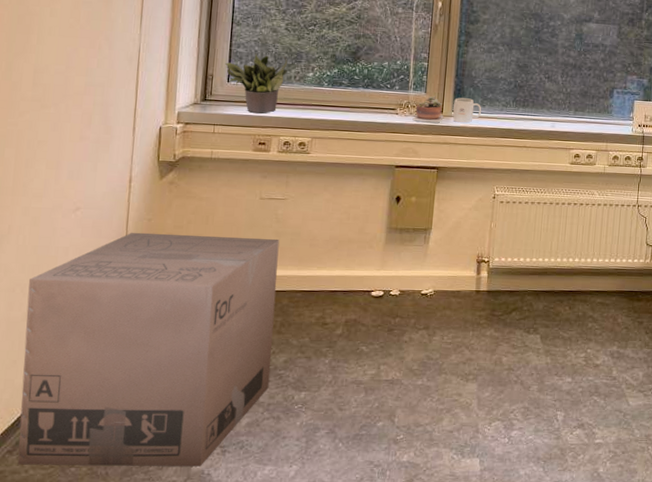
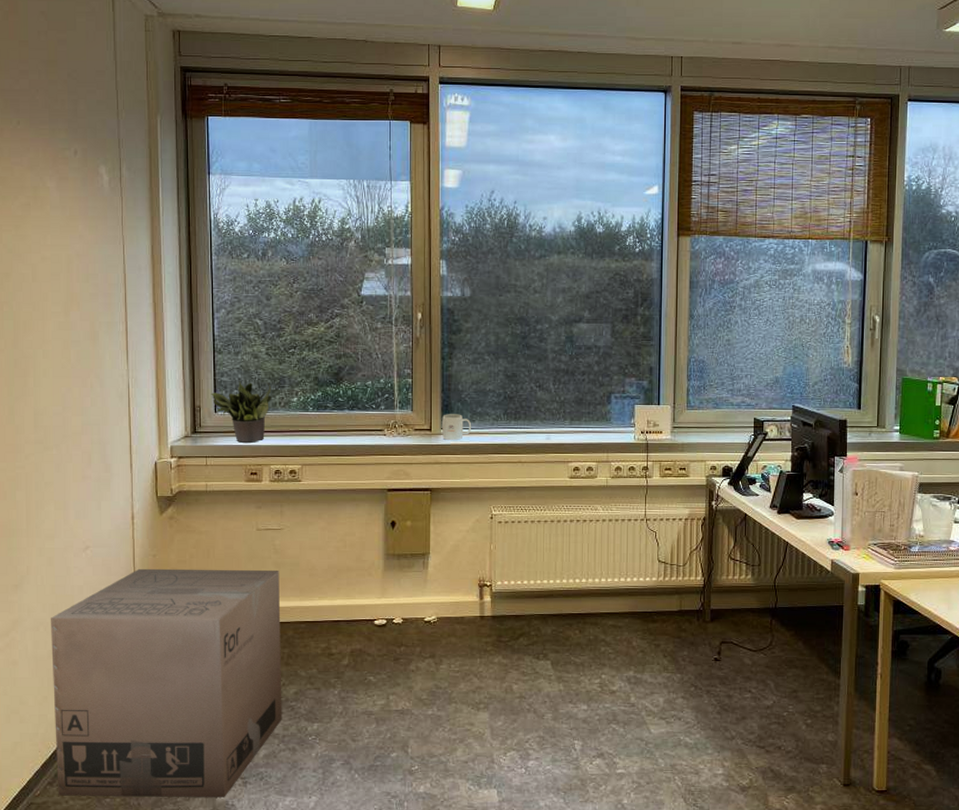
succulent plant: present [412,96,444,123] -> none [401,414,433,442]

